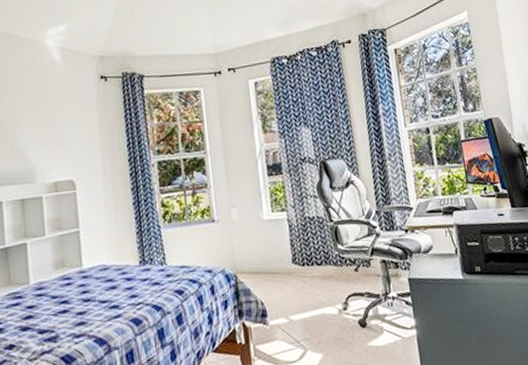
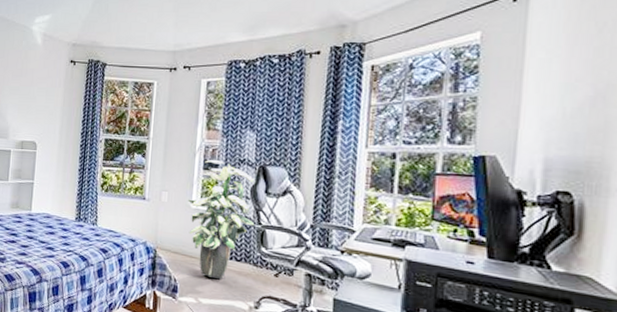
indoor plant: none [258,162,328,290] -> present [187,159,255,279]

